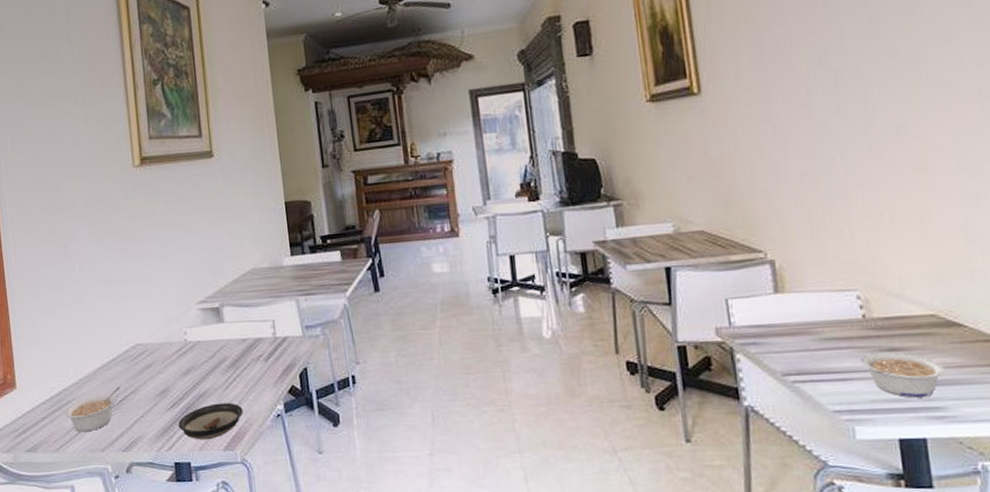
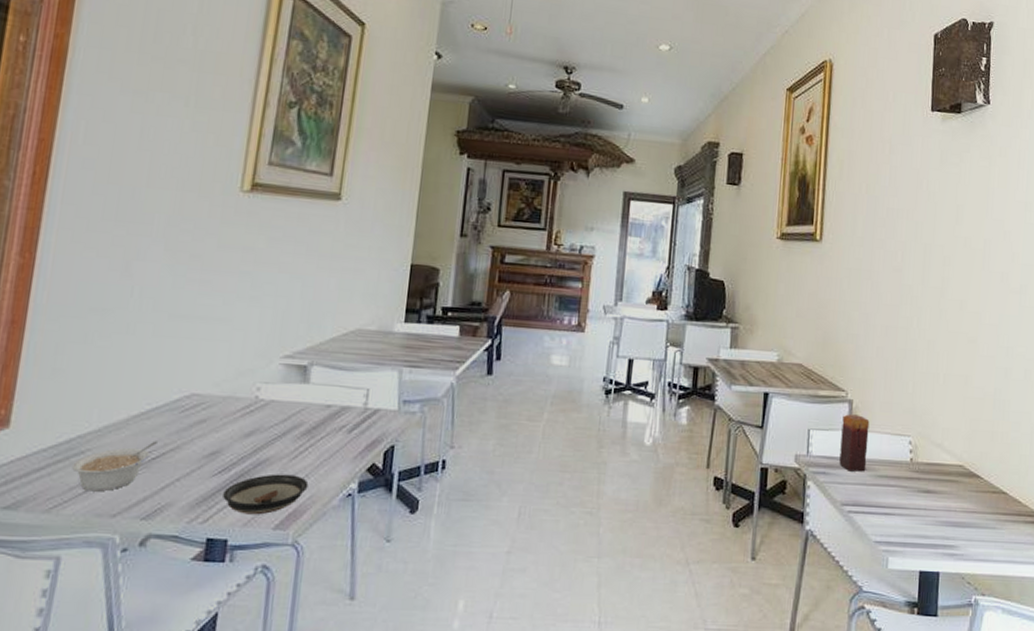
candle: none [765,275,807,338] -> present [839,414,870,472]
legume: present [860,352,945,398] -> none [902,493,961,536]

